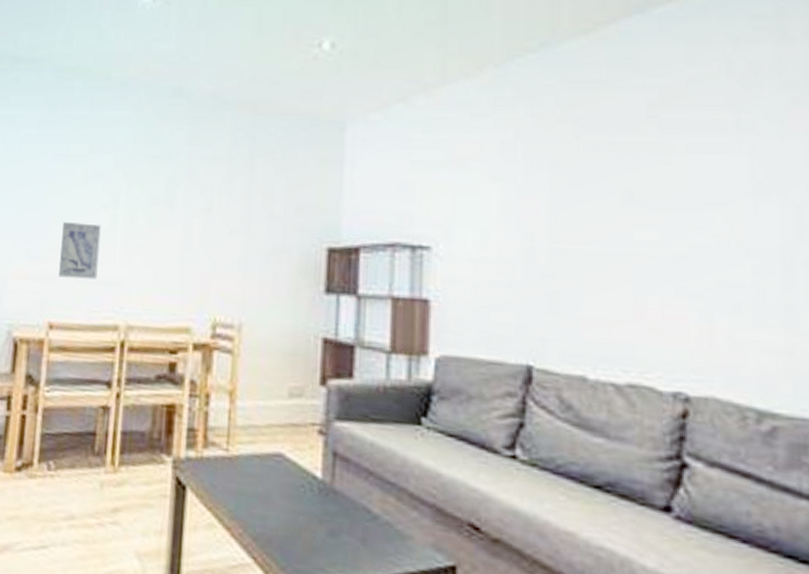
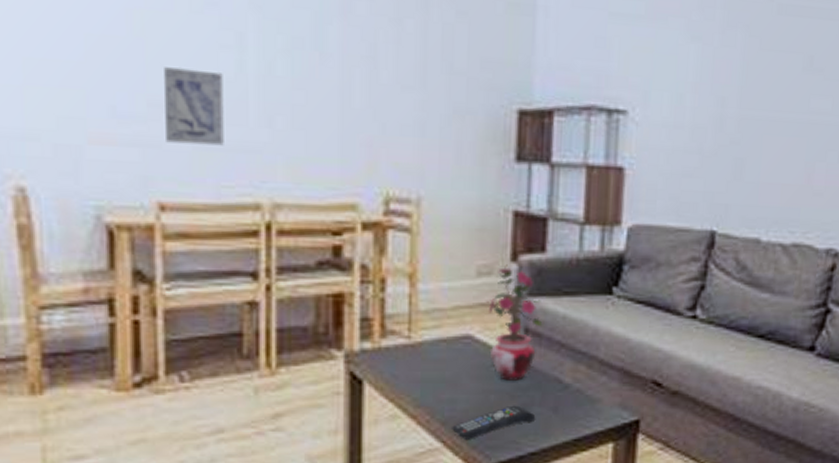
remote control: none [262,529,344,560] -> present [452,405,536,439]
potted plant: none [297,388,351,505] -> present [486,264,543,381]

